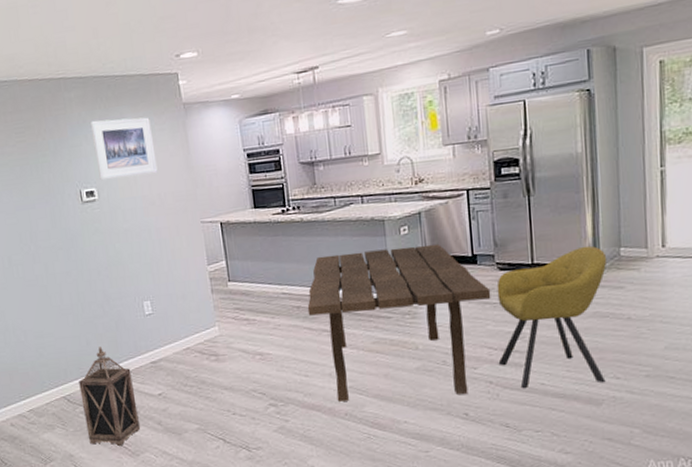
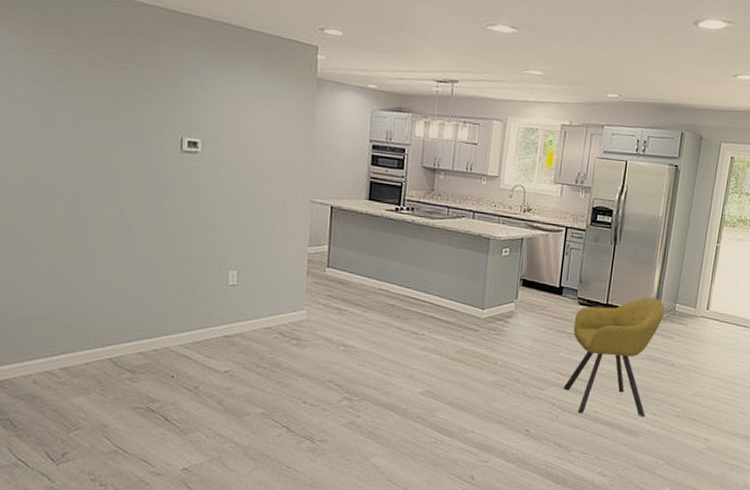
lantern: present [79,347,140,446] -> none [130,310,199,421]
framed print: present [91,117,158,181] -> none [208,68,278,141]
dining table: present [307,243,491,402] -> none [400,260,569,412]

